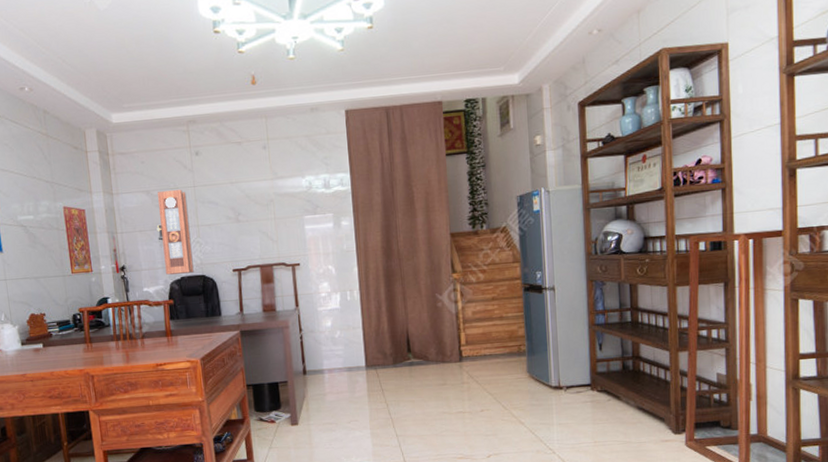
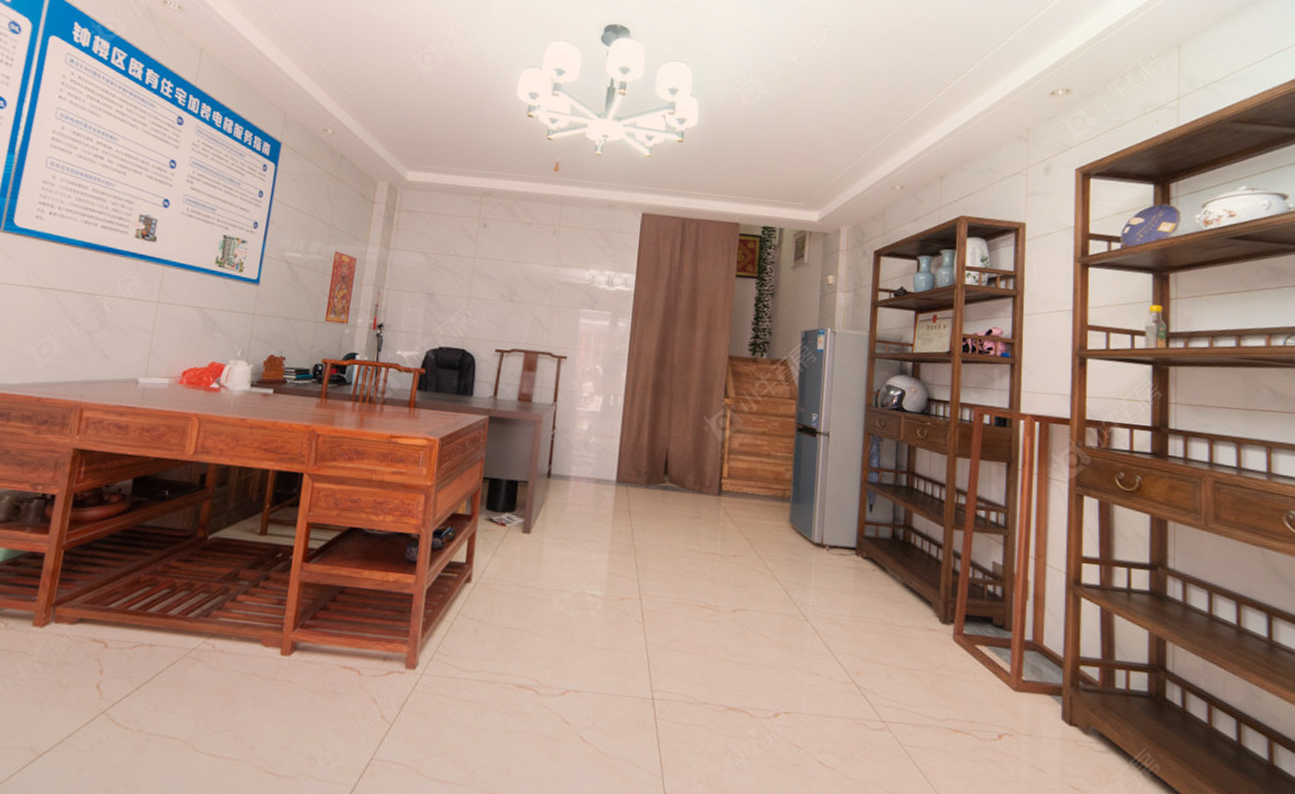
pendulum clock: present [157,190,194,275] -> none [424,255,465,345]

